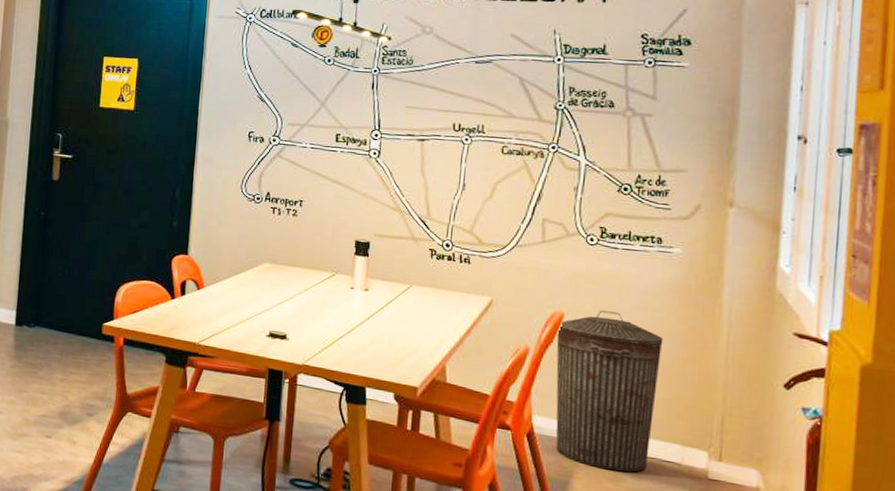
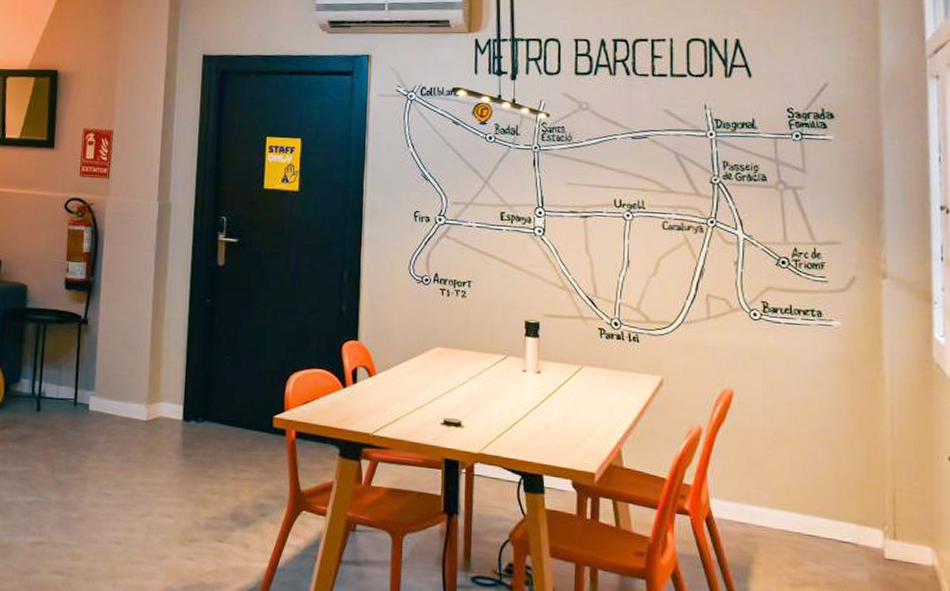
trash can: present [556,310,664,472] -> none [727,386,831,555]

